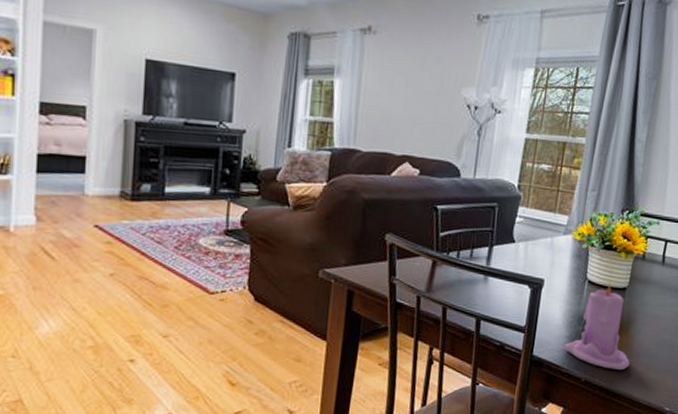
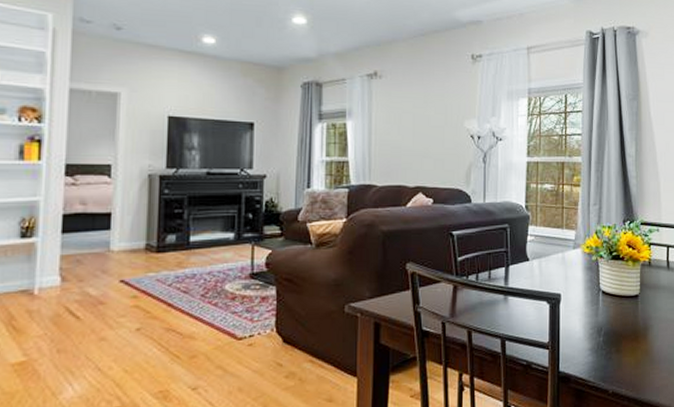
candle: present [564,282,630,370] -> none [588,291,652,378]

